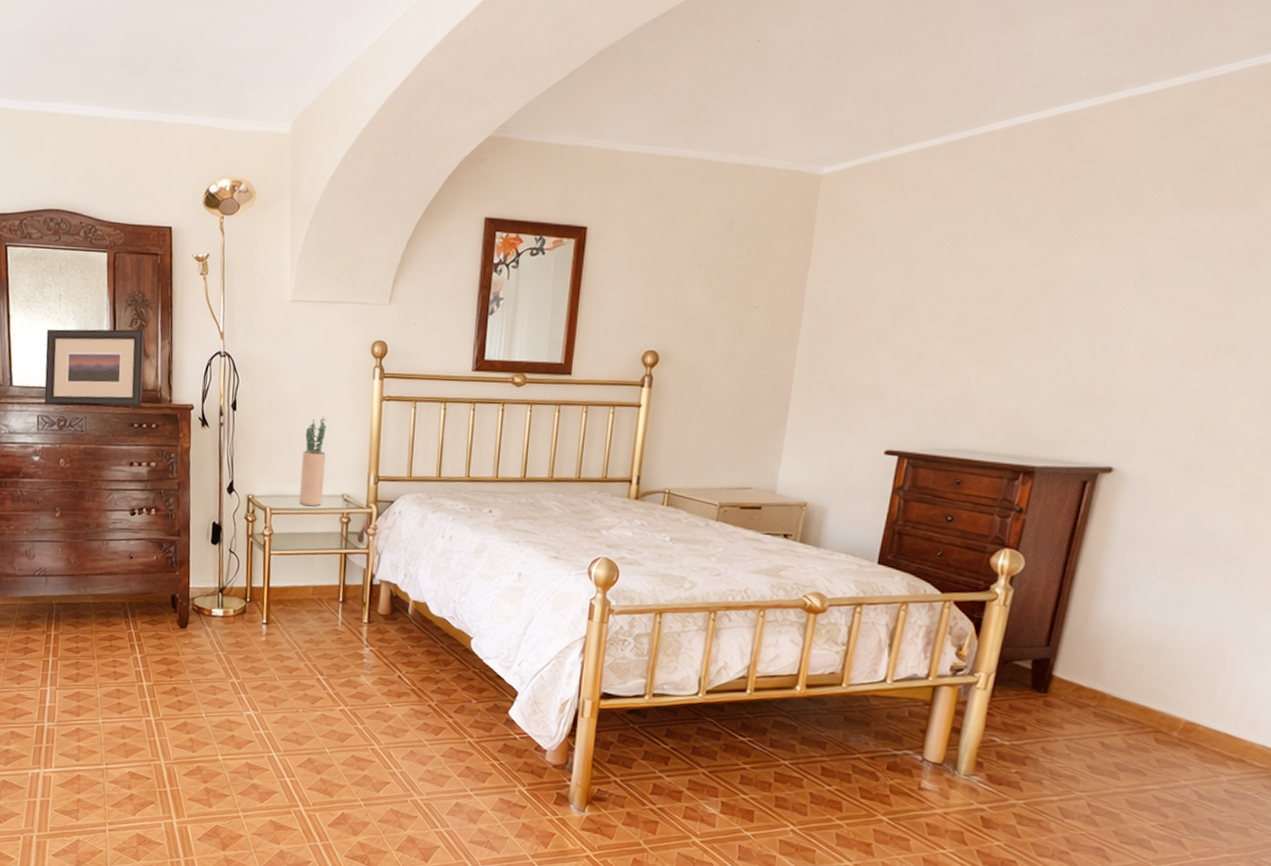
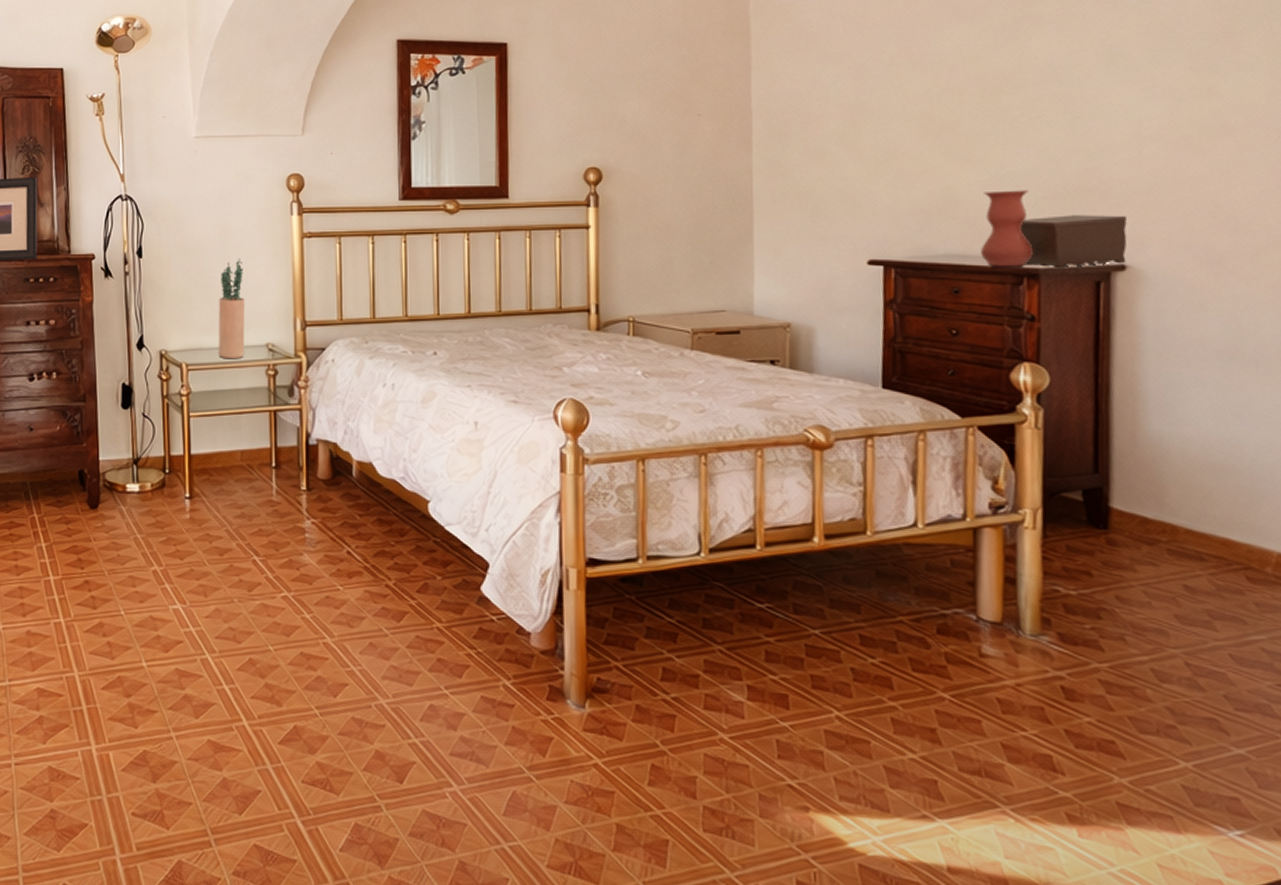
vase: none [986,394,1041,466] -> present [980,190,1034,269]
decorative box: none [1024,419,1123,468] -> present [1019,215,1127,269]

